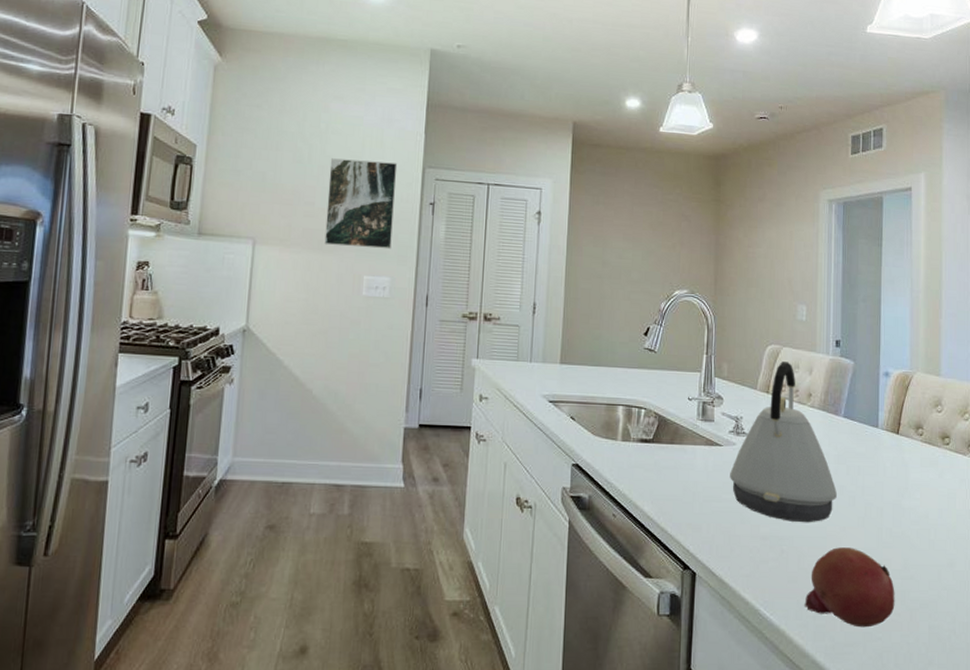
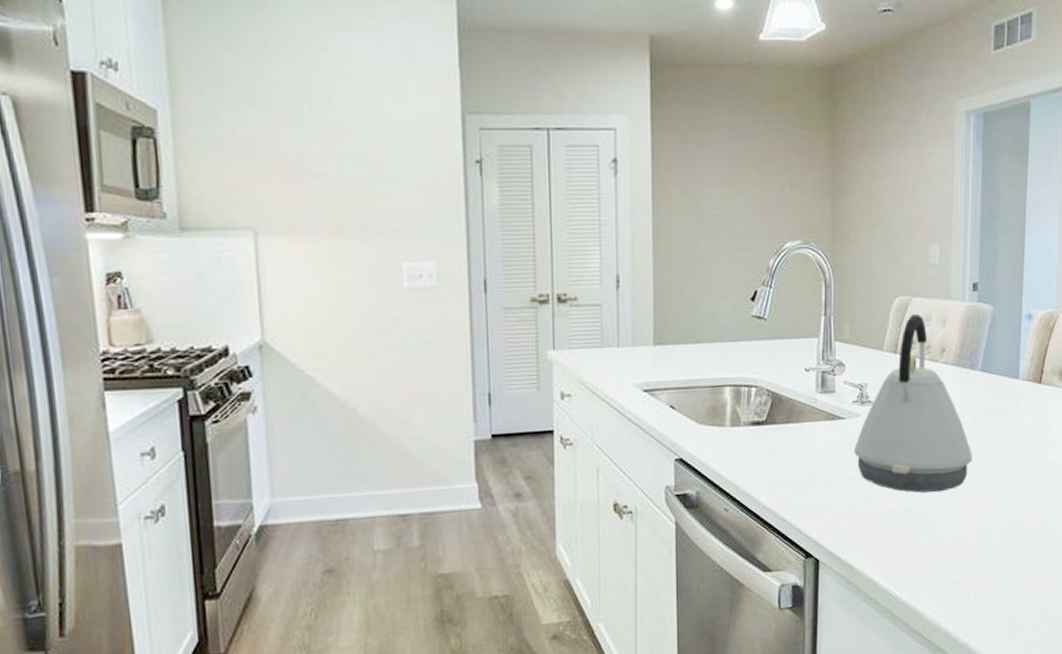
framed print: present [324,158,398,250] -> none [339,111,433,228]
fruit: present [804,547,895,628] -> none [936,512,1033,594]

